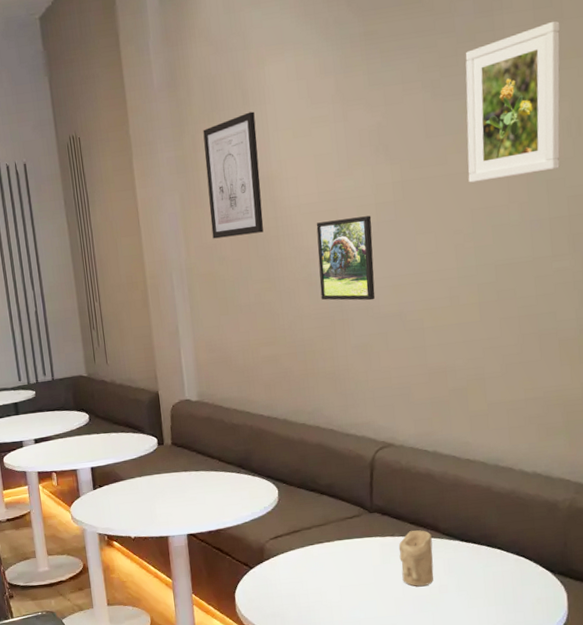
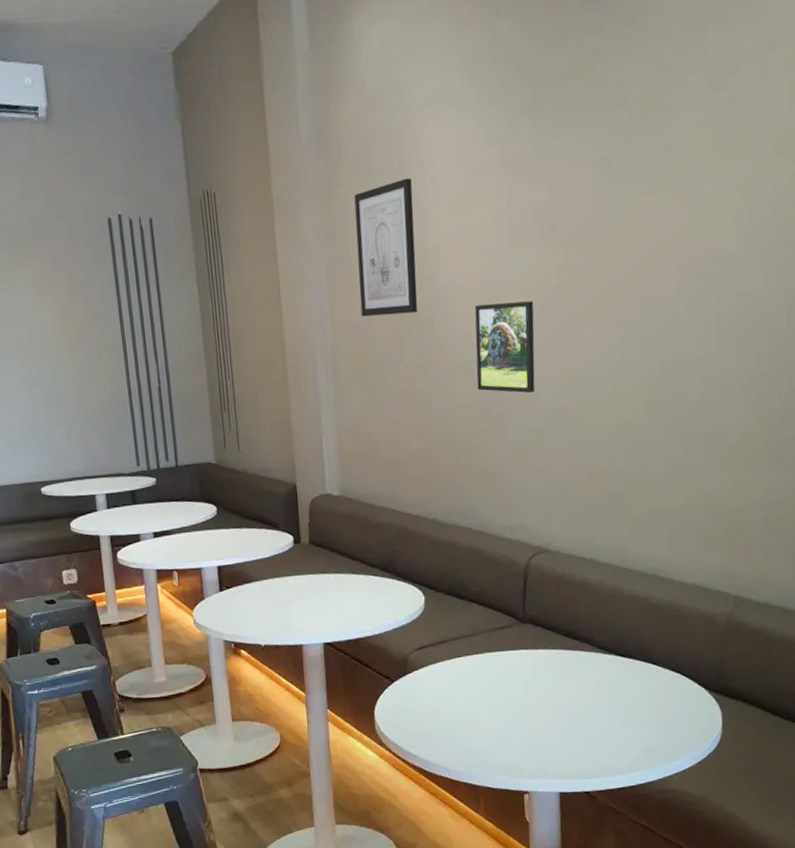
candle: present [398,530,434,587] -> none [551,643,587,704]
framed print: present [465,20,560,183] -> none [636,105,736,272]

